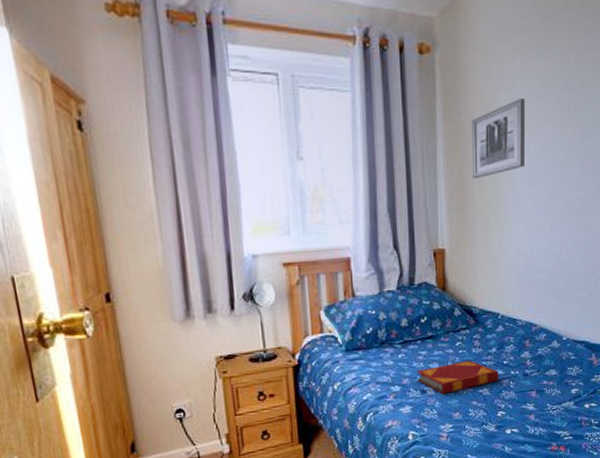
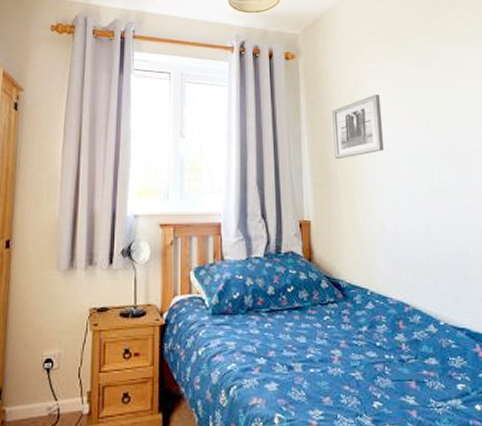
hardback book: present [417,360,499,394] -> none [283,338,372,373]

